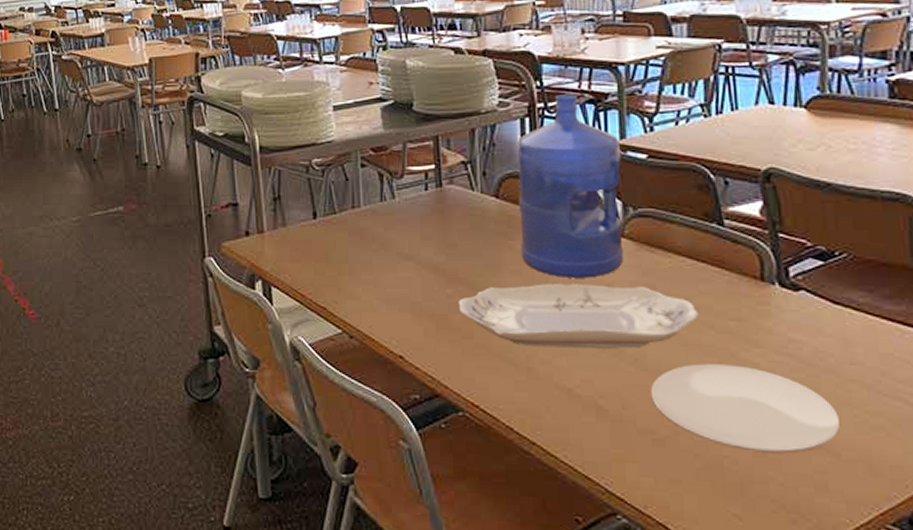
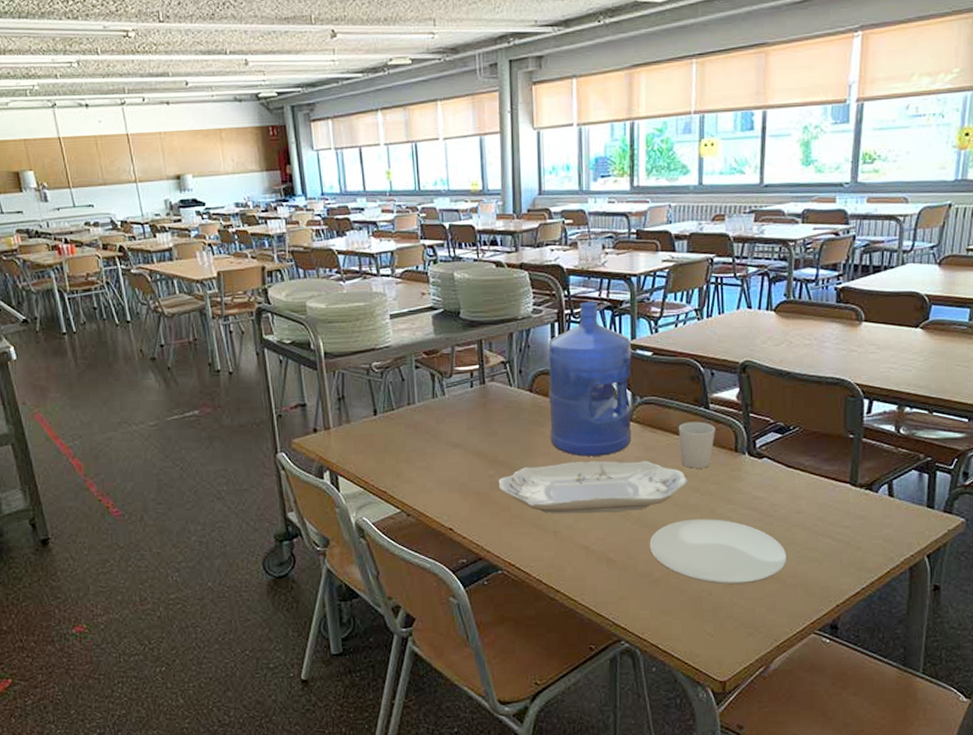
dixie cup: none [683,241,733,300] -> present [678,421,715,469]

